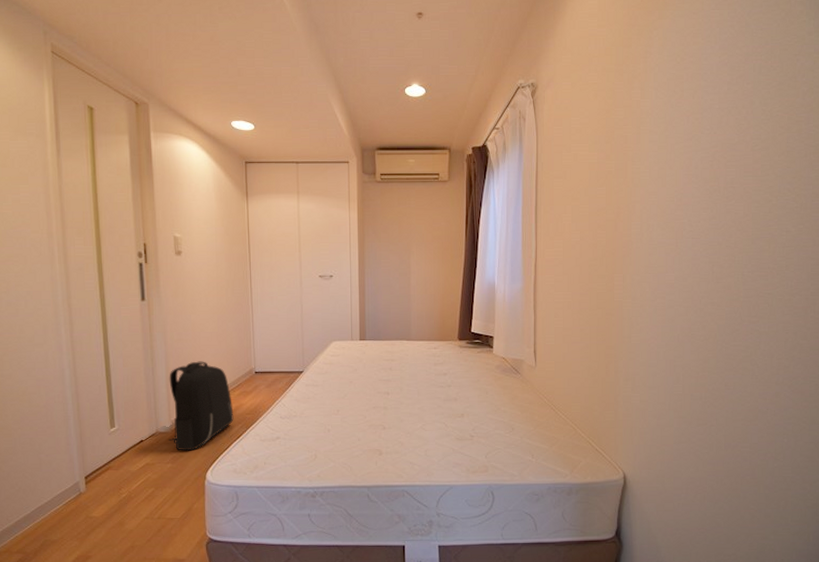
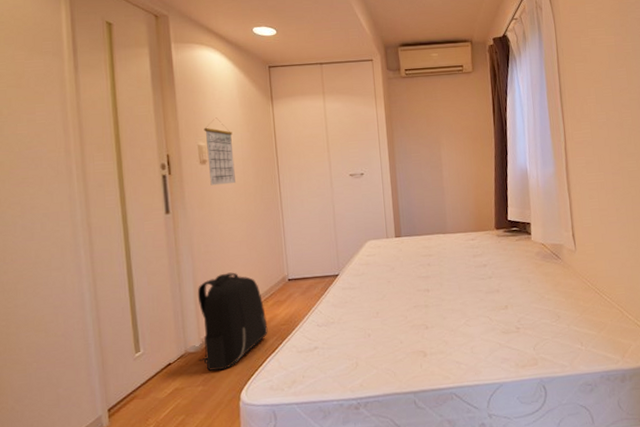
calendar: none [180,210,209,277] -> present [204,117,236,186]

